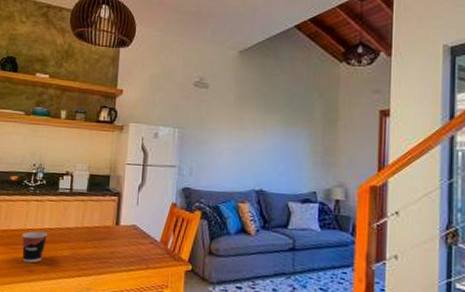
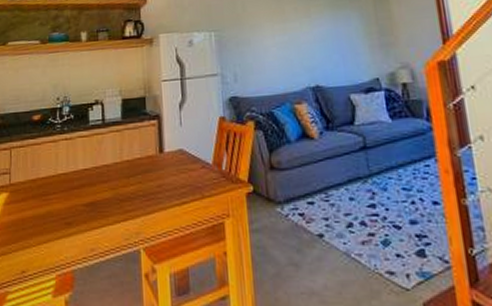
cup: present [22,231,47,263] -> none [54,174,83,214]

